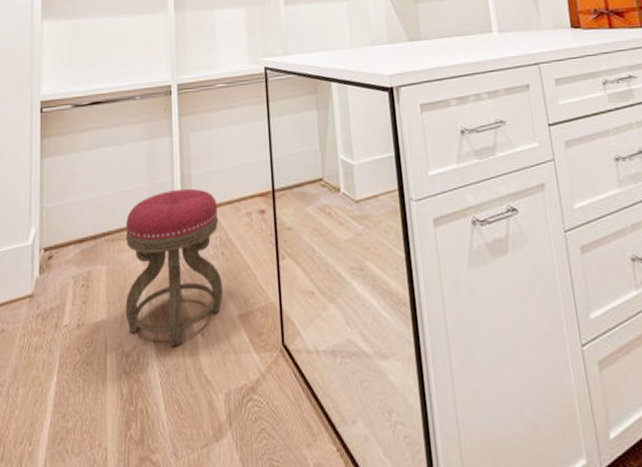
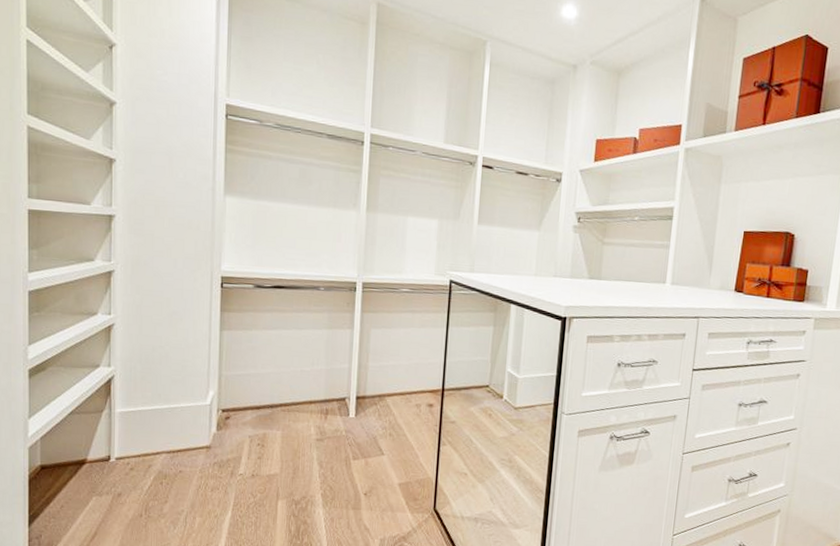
stool: present [125,188,224,347] -> none [297,376,390,501]

